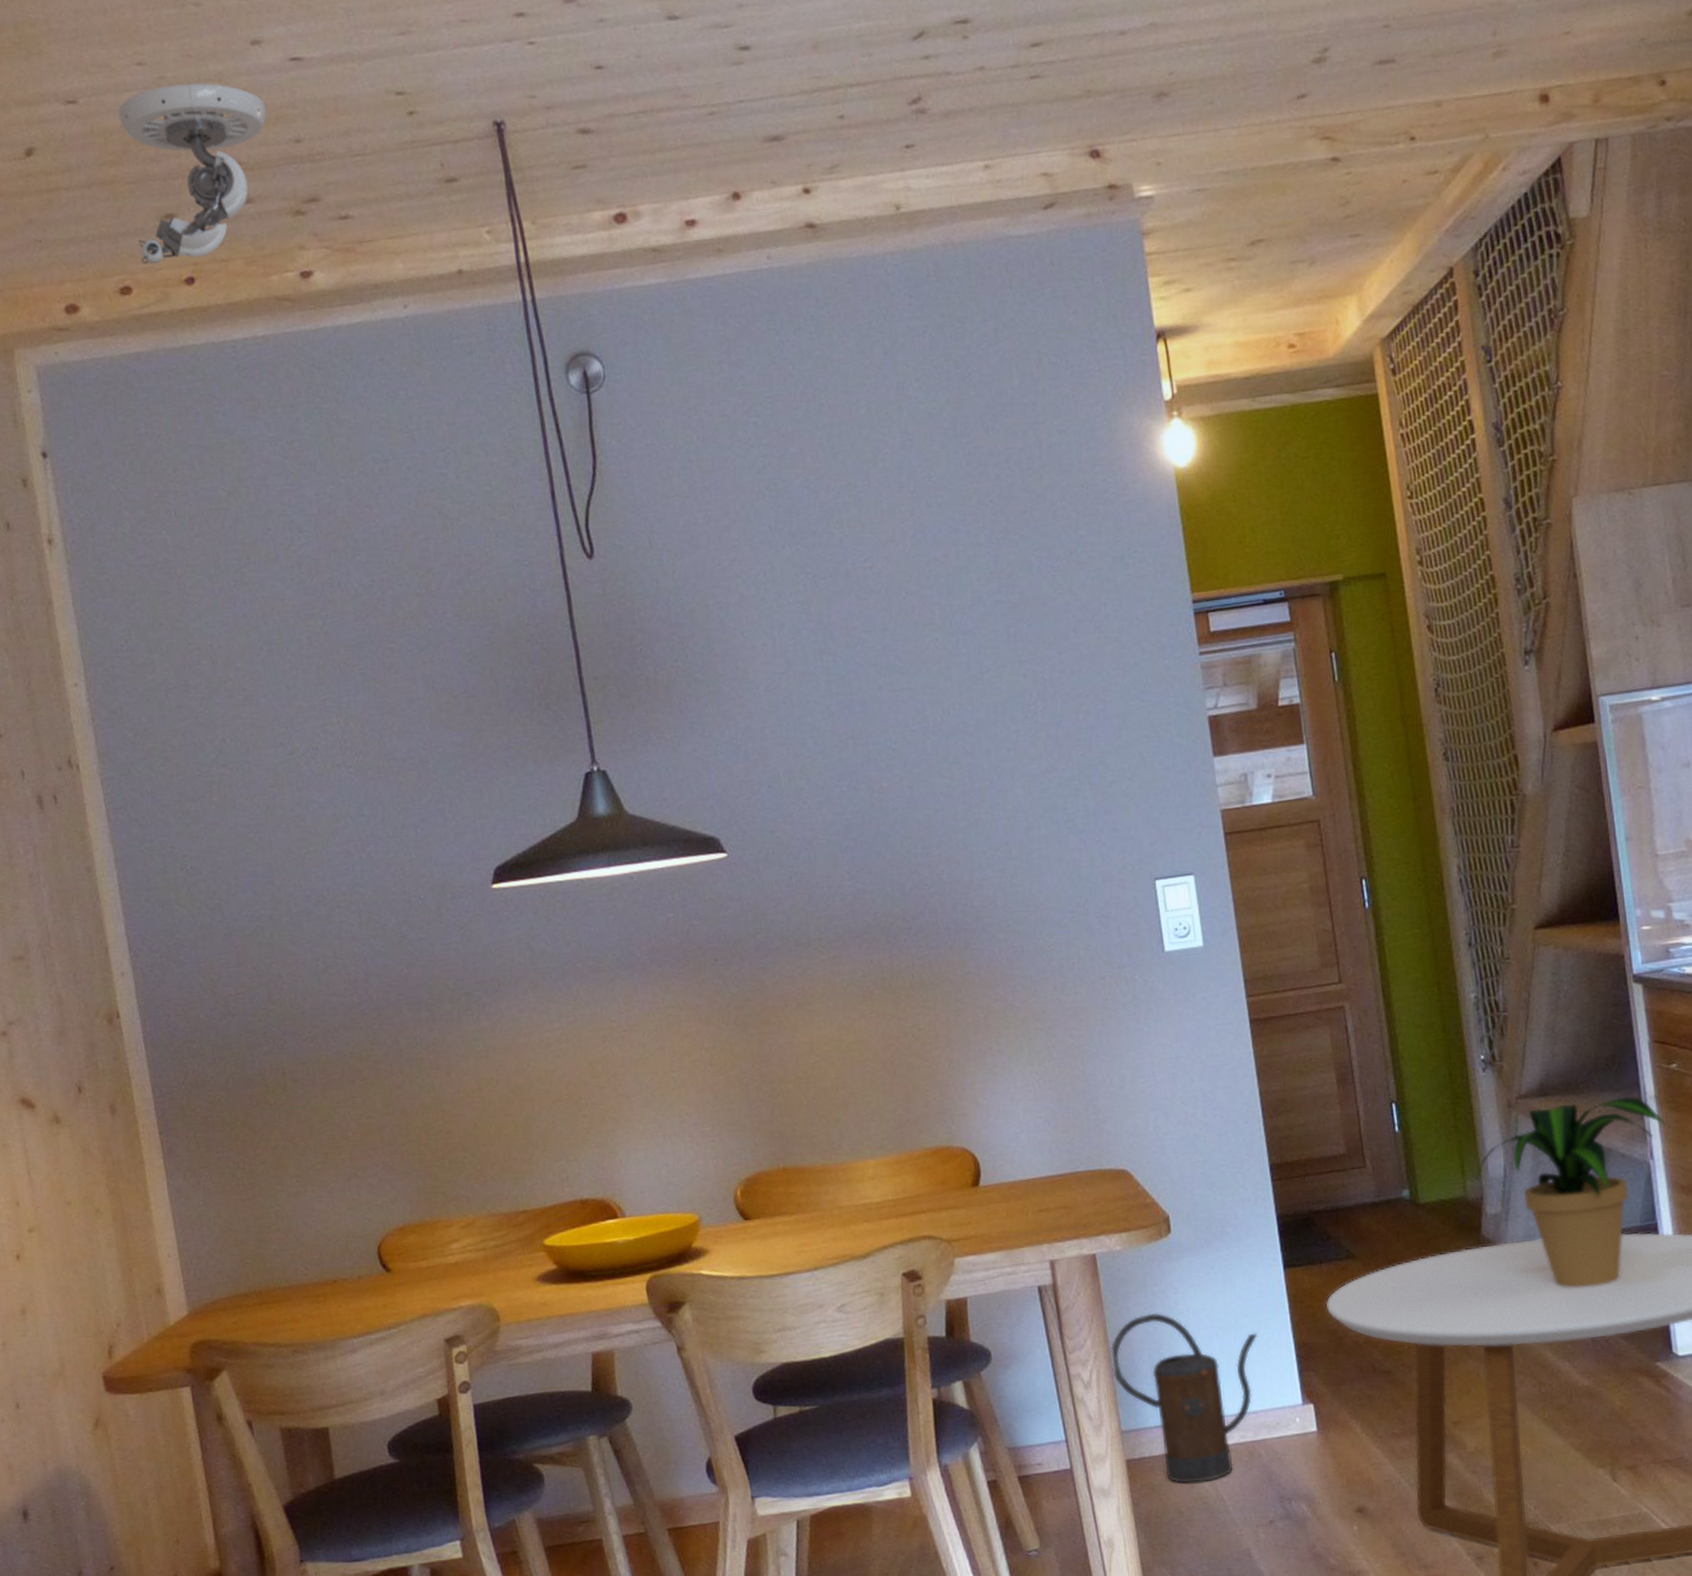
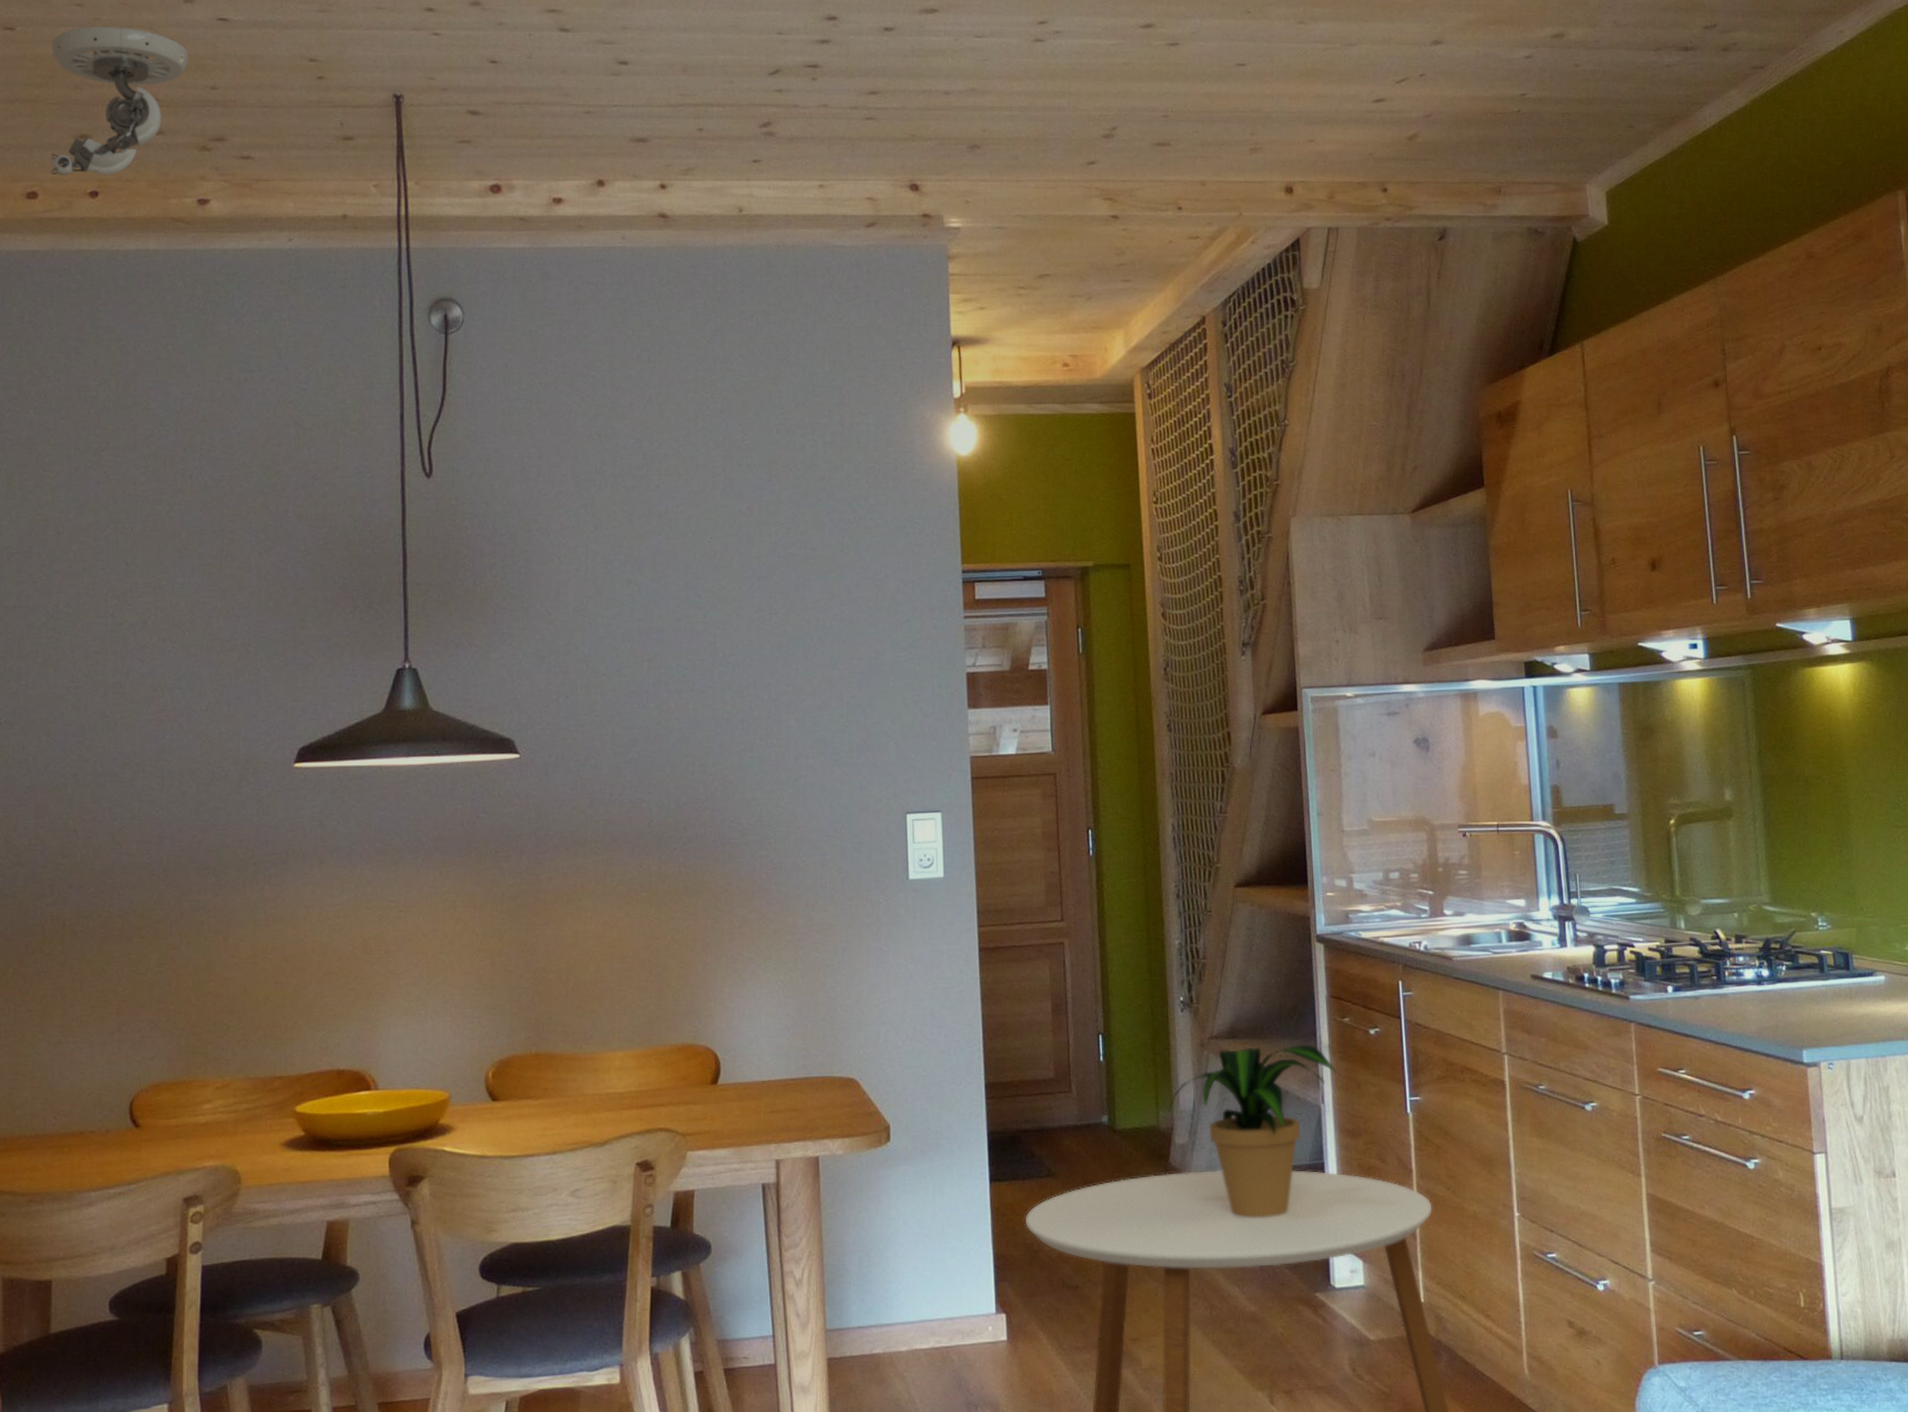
watering can: present [1110,1312,1258,1484] -> none [823,1216,961,1385]

